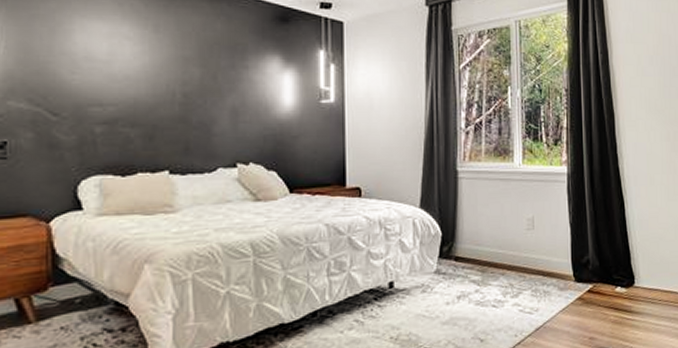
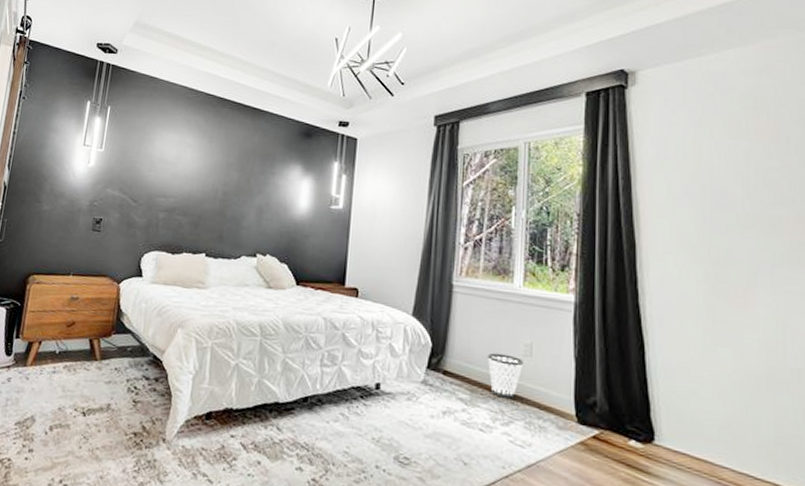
wastebasket: none [494,231,528,273] -> present [487,352,524,399]

